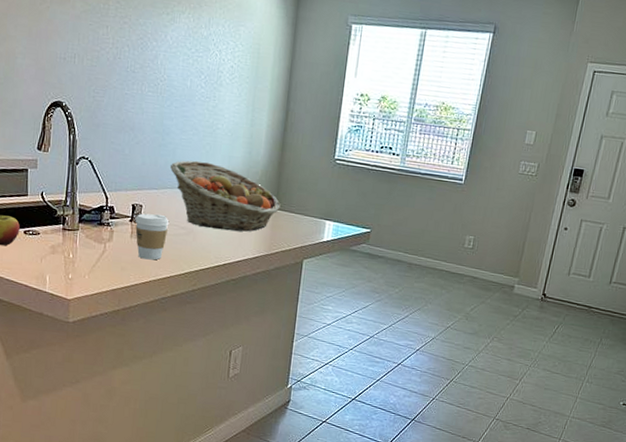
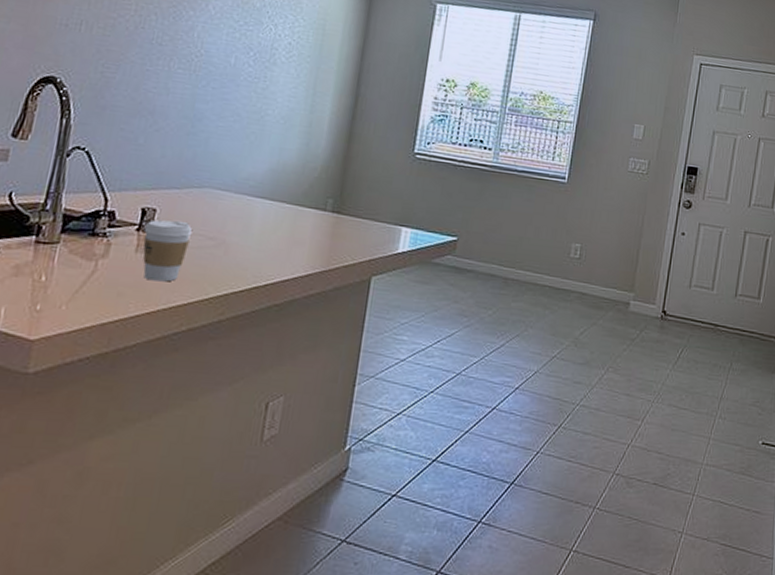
fruit basket: present [169,160,281,232] -> none [199,152,345,242]

